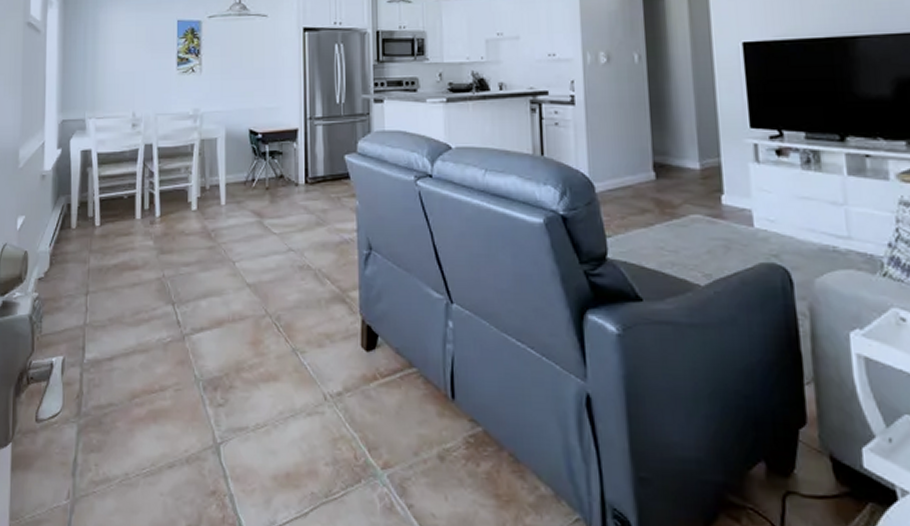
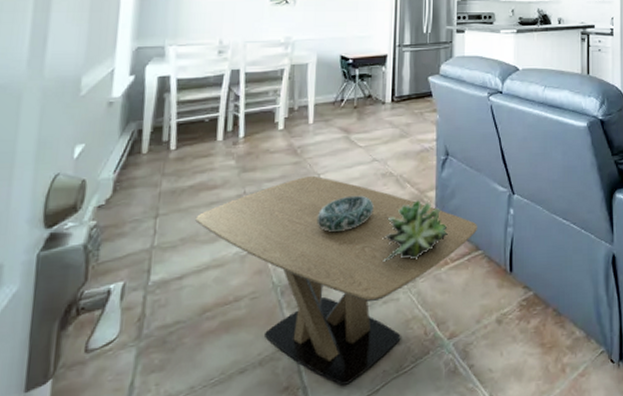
coffee table: none [121,262,410,501] -> present [195,175,477,385]
decorative bowl: none [234,288,292,327] -> present [316,195,374,232]
succulent plant: none [303,300,375,369] -> present [382,200,448,262]

